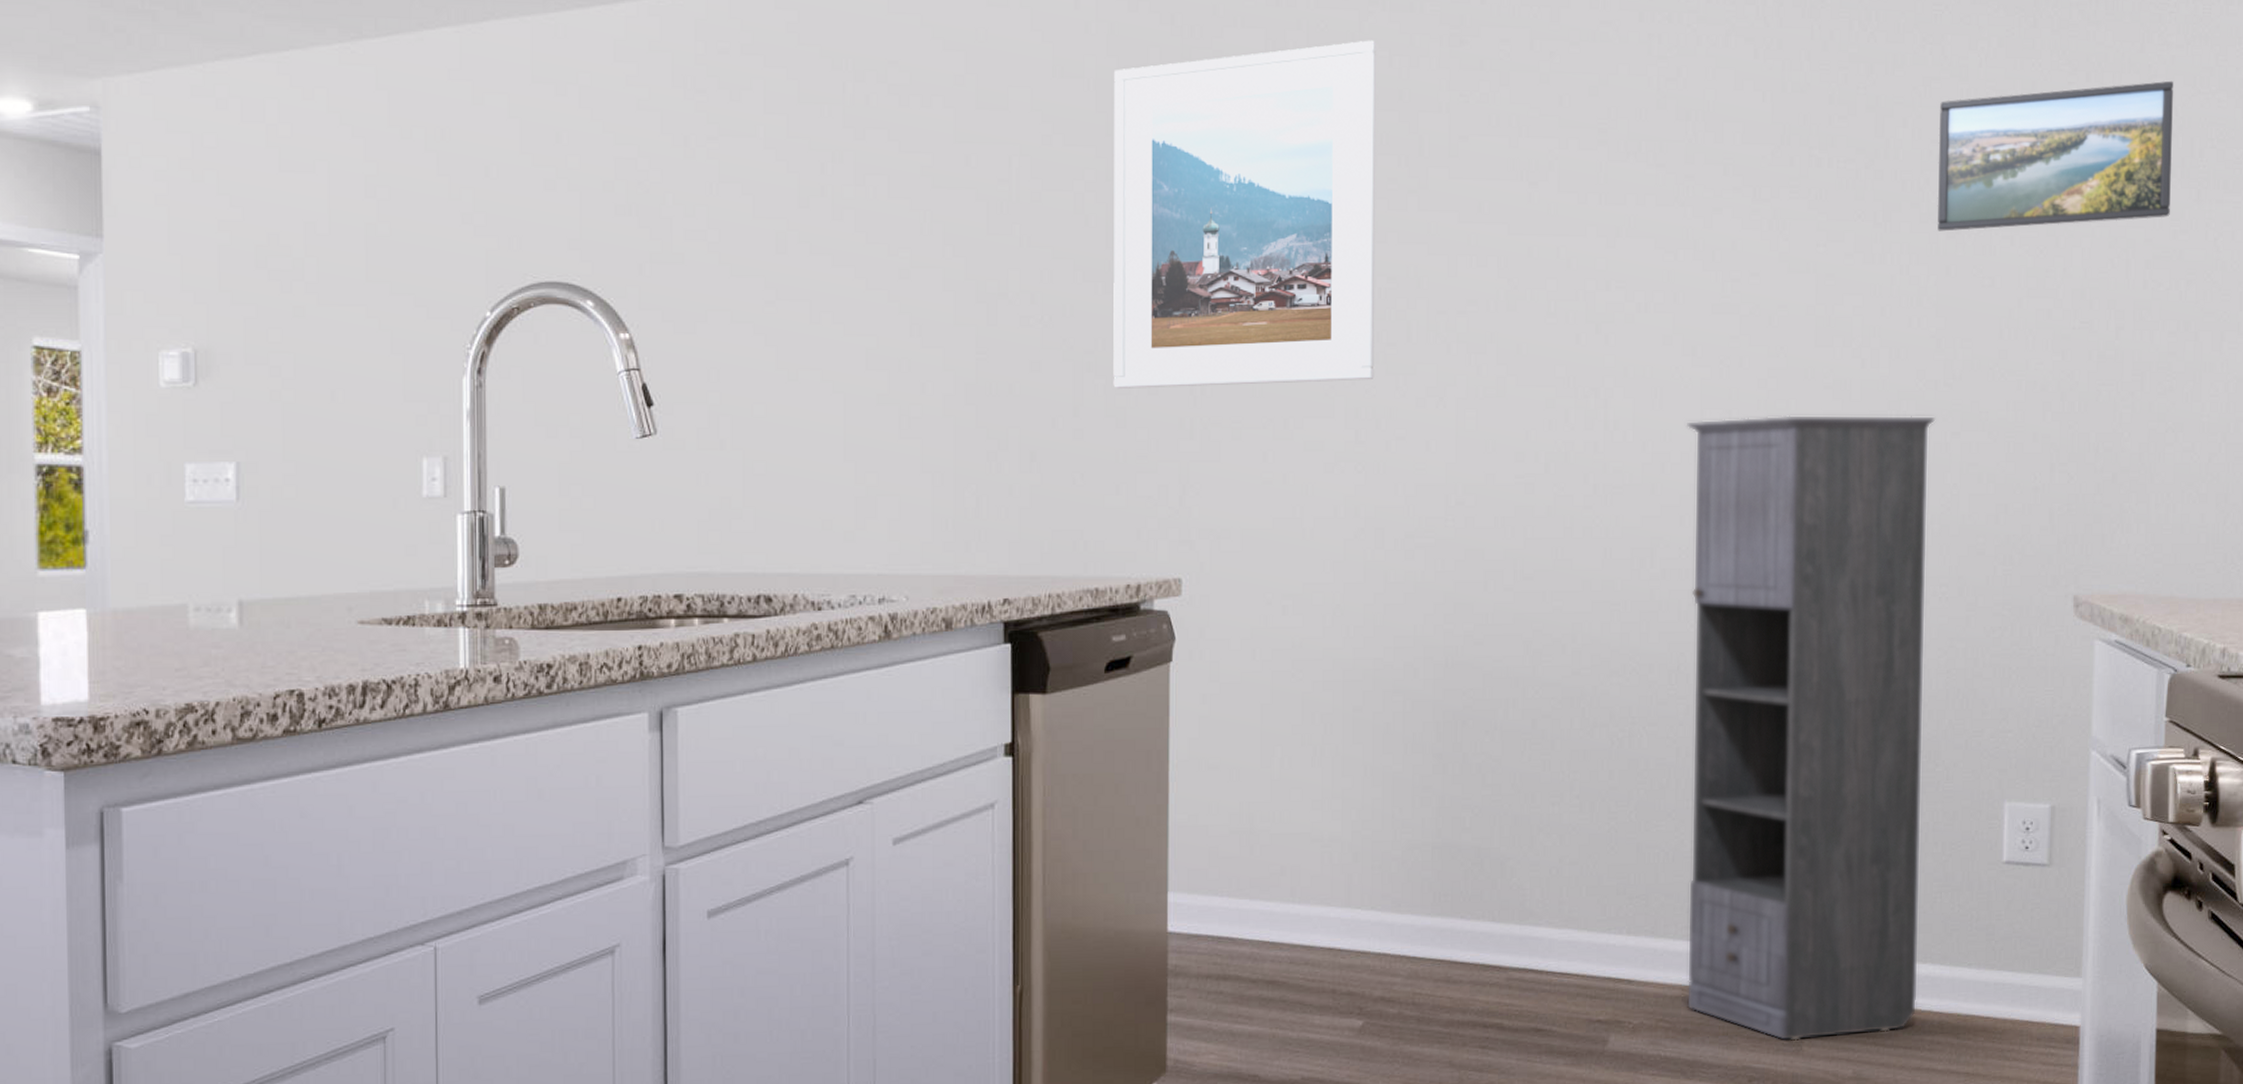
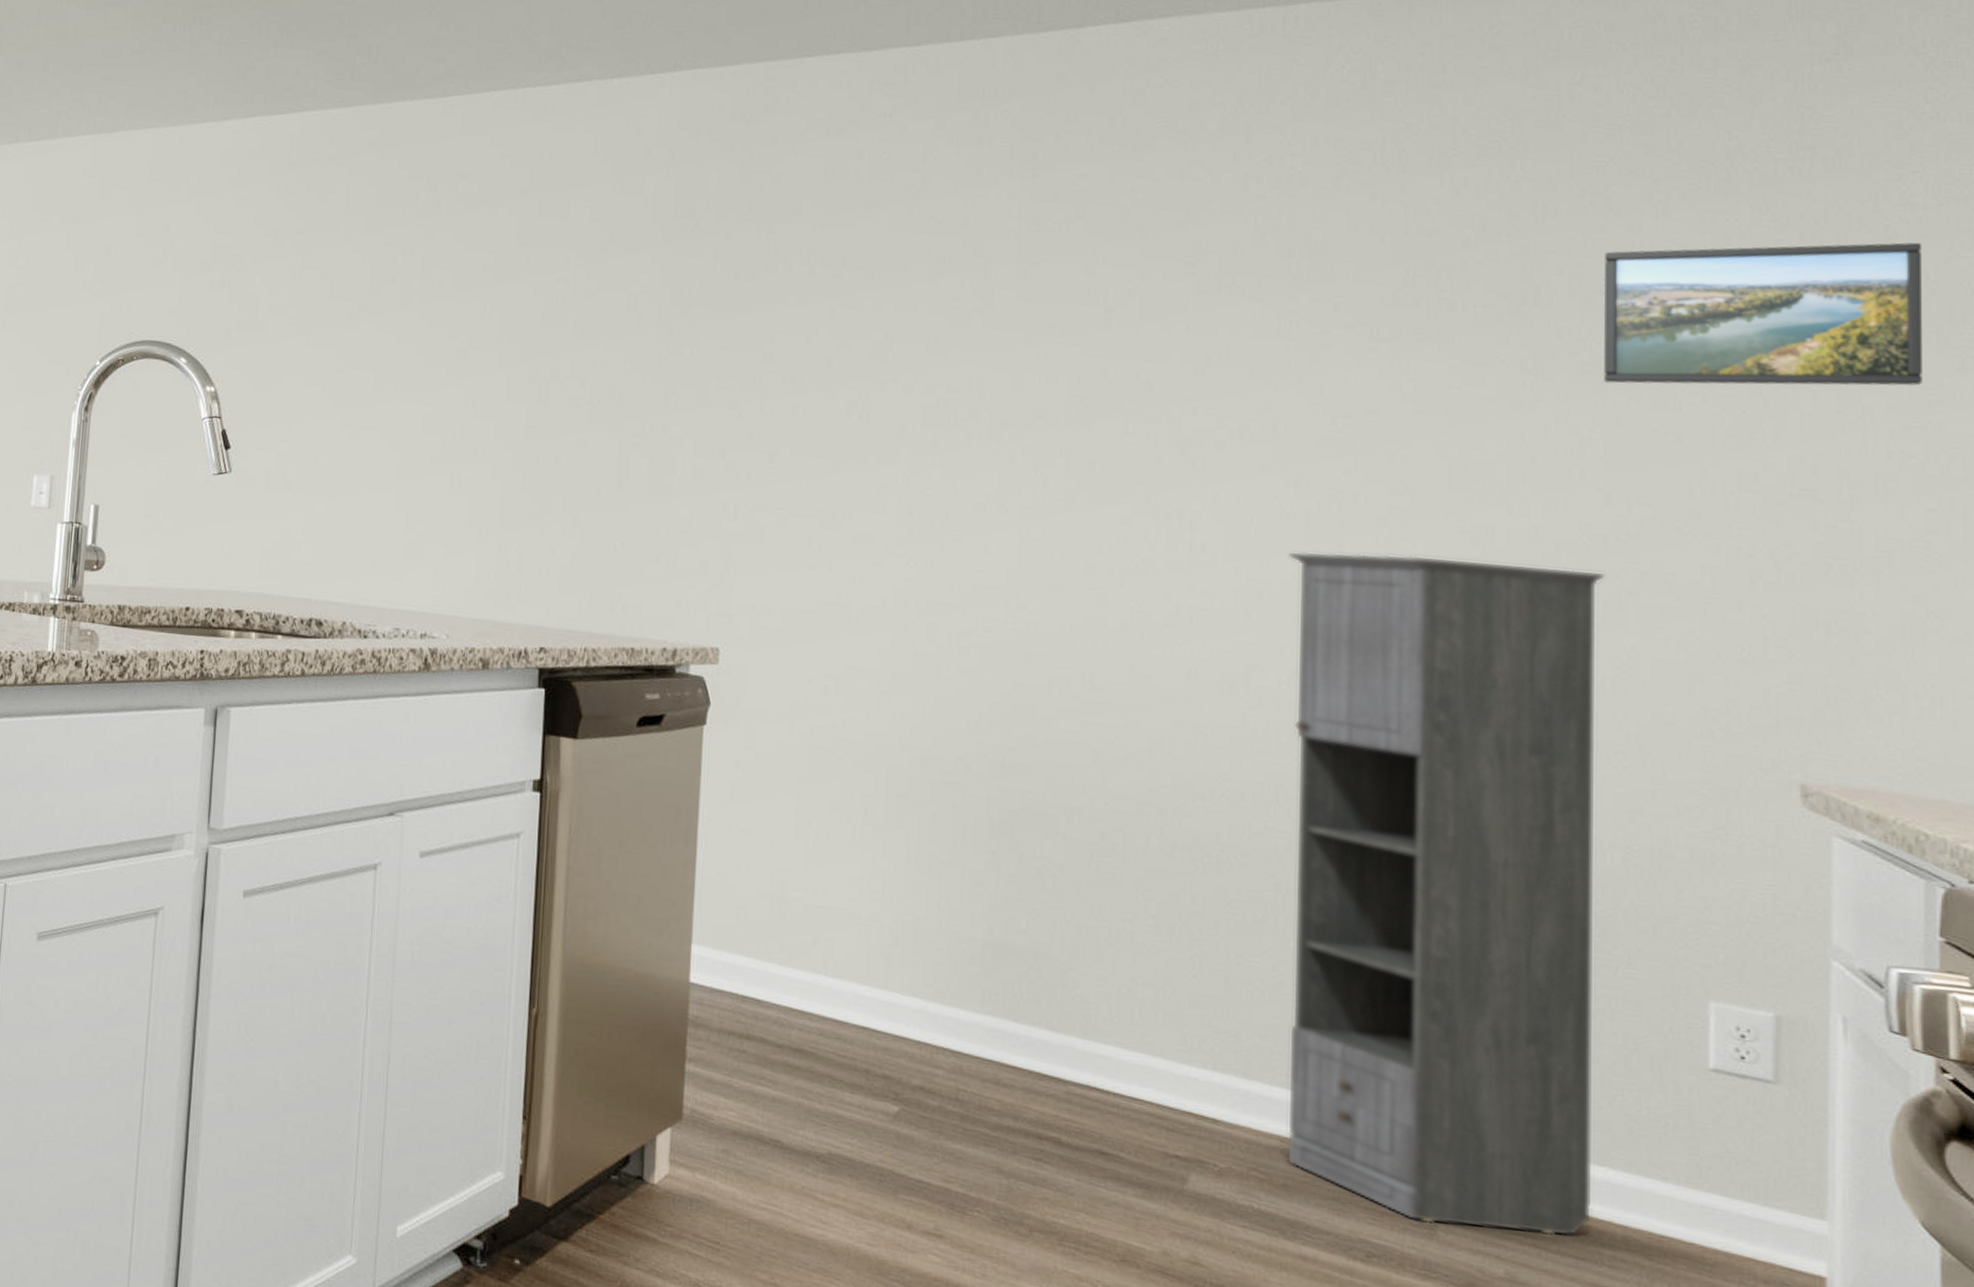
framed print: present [1113,40,1376,388] -> none [658,171,941,482]

